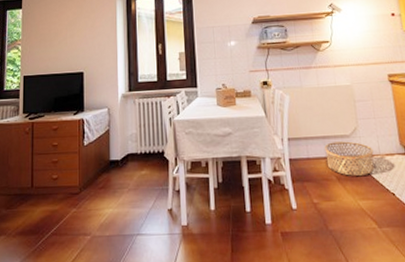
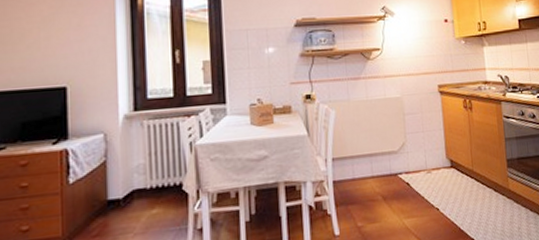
basket: present [324,141,375,176] -> none [371,157,421,195]

